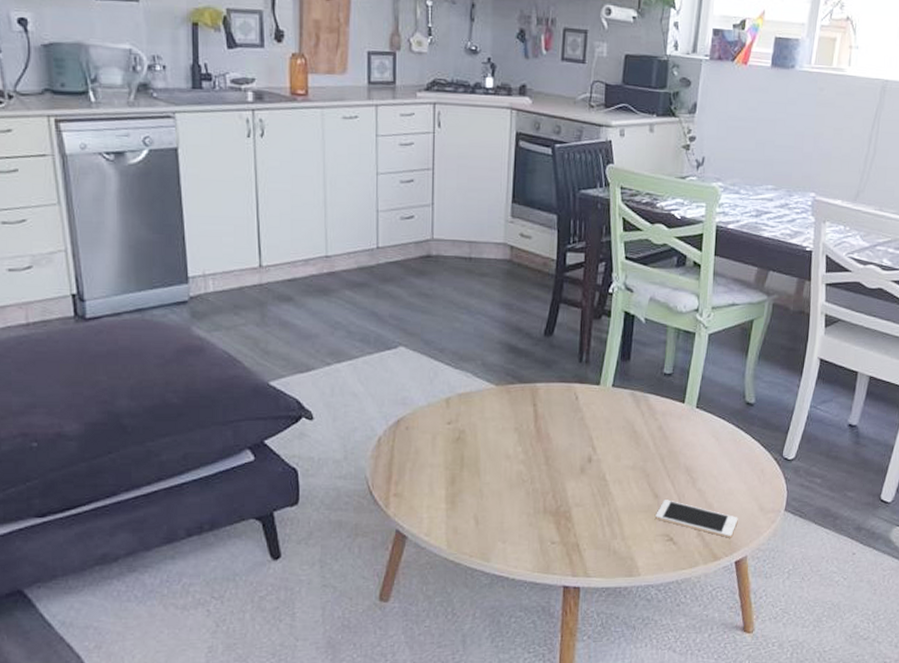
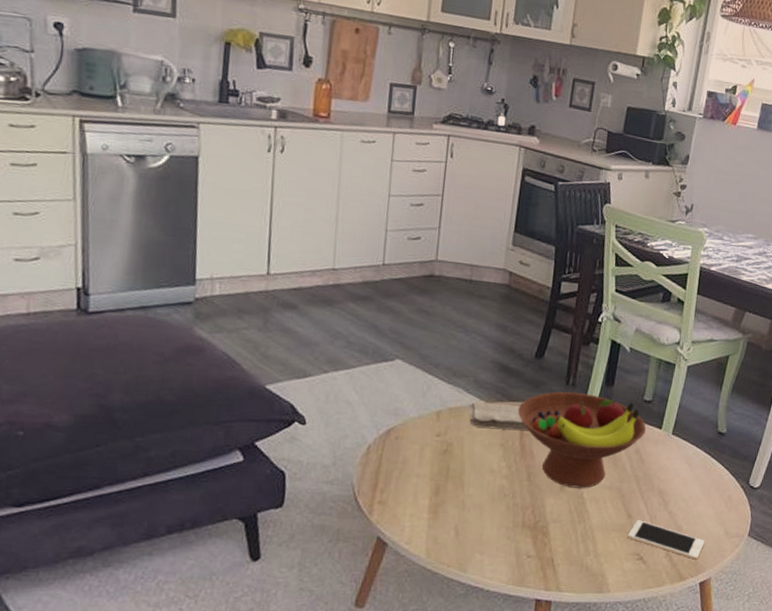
washcloth: none [478,385,542,412] -> present [469,401,528,430]
fruit bowl: none [530,369,668,470] -> present [517,391,646,488]

